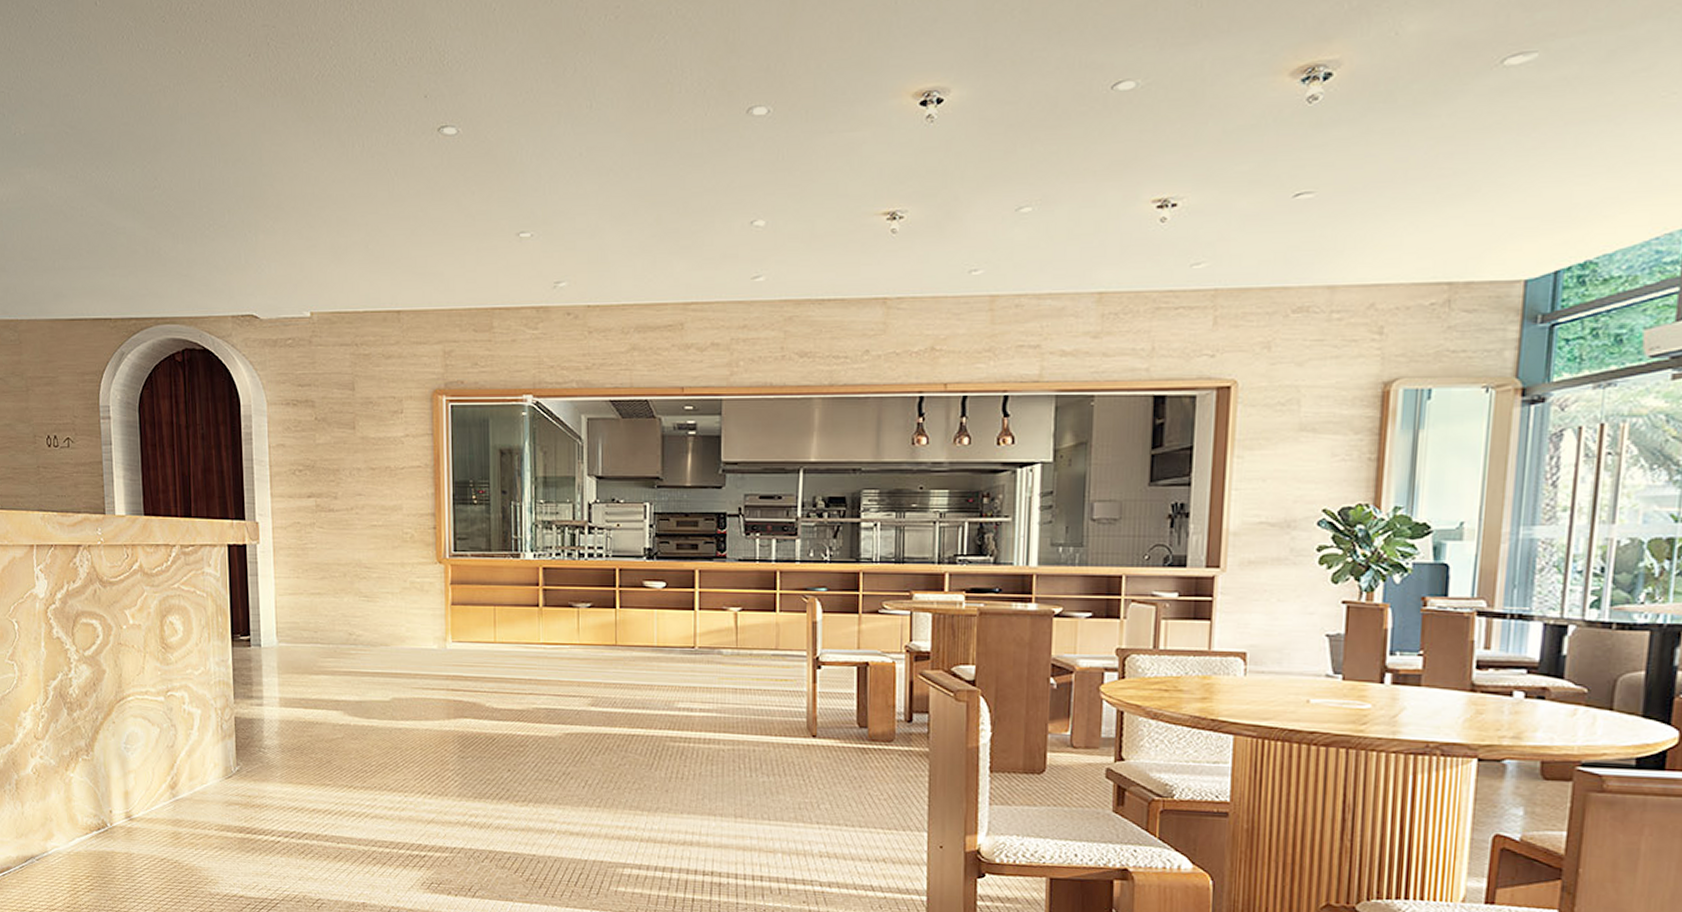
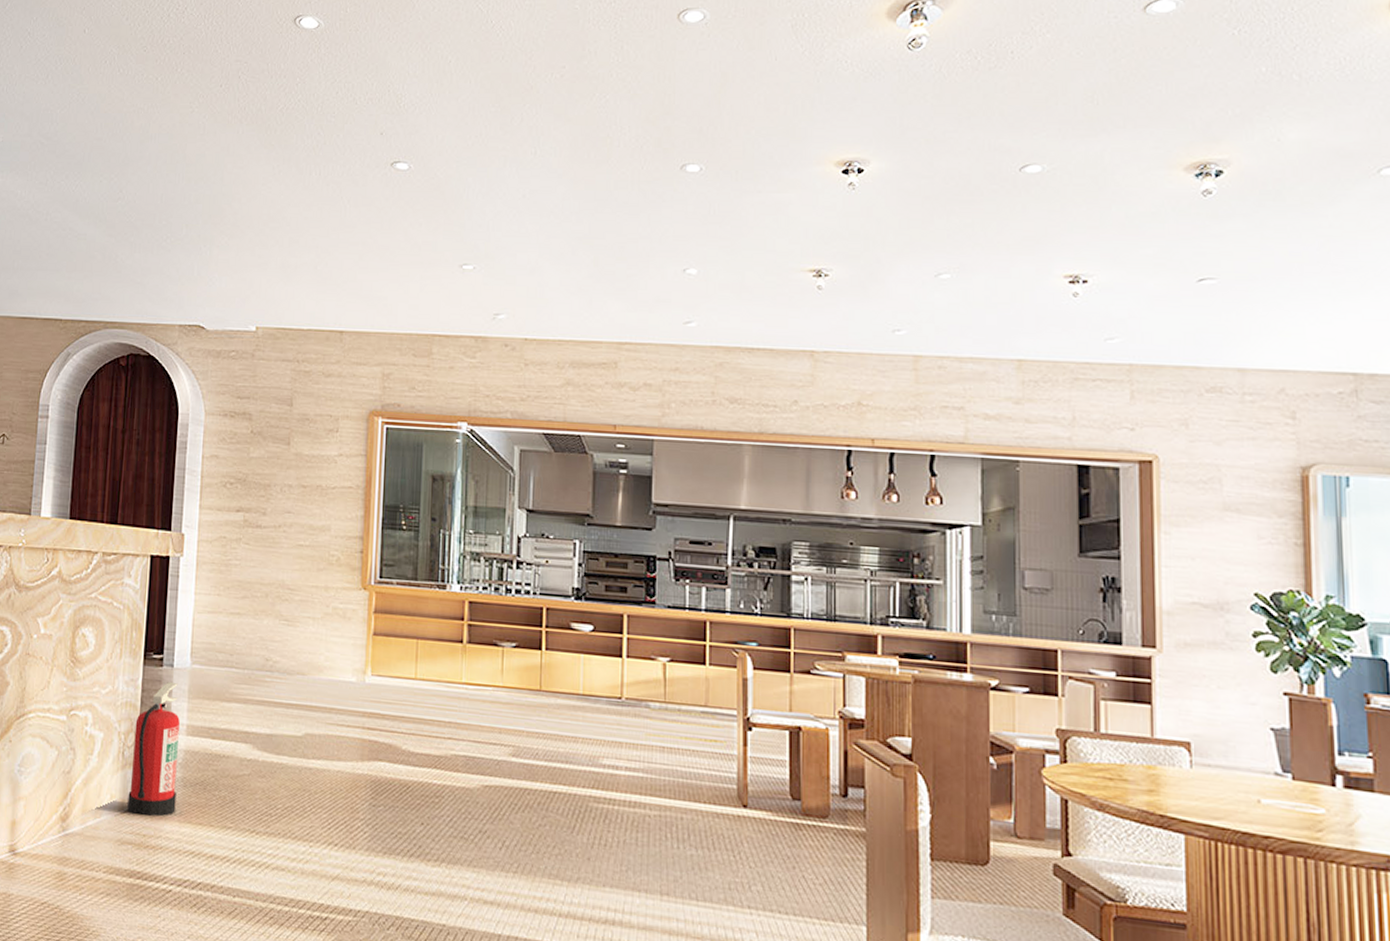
fire extinguisher: none [230,661,276,780] -> present [127,682,180,817]

